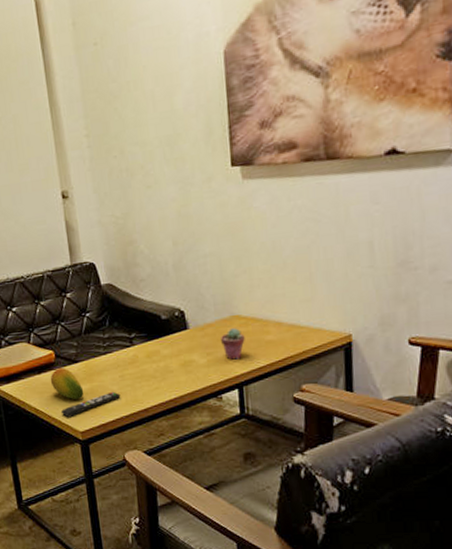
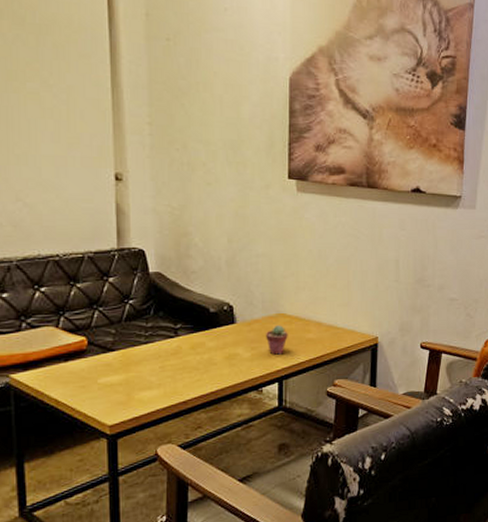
fruit: present [50,367,84,399] -> none [78,355,118,390]
remote control: present [61,391,121,418] -> none [89,382,159,411]

